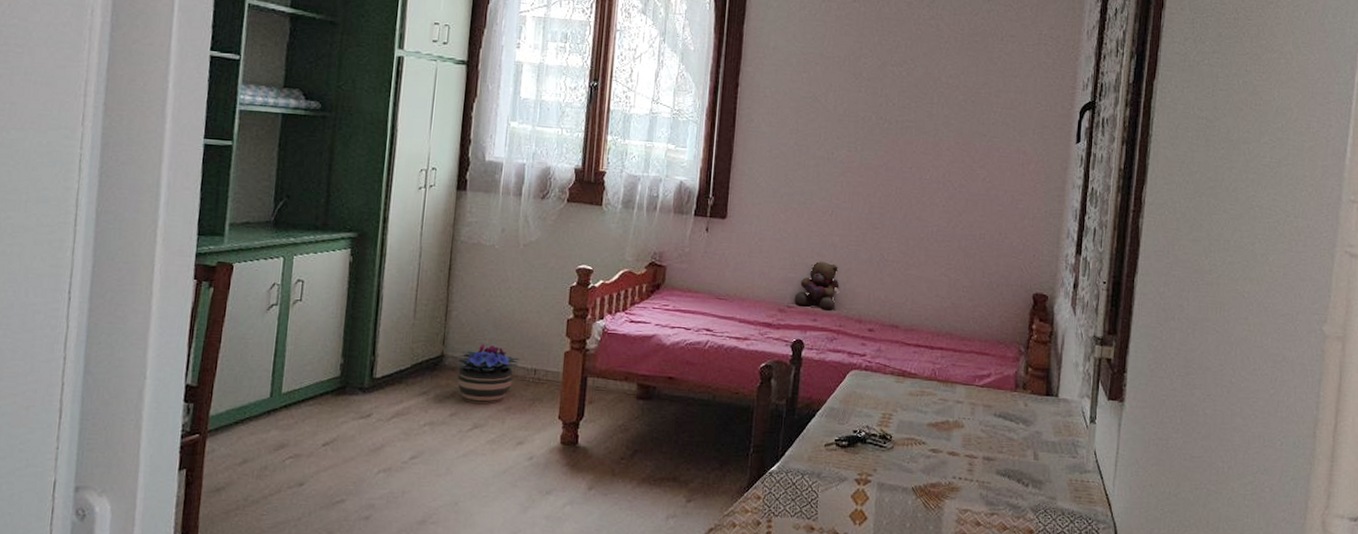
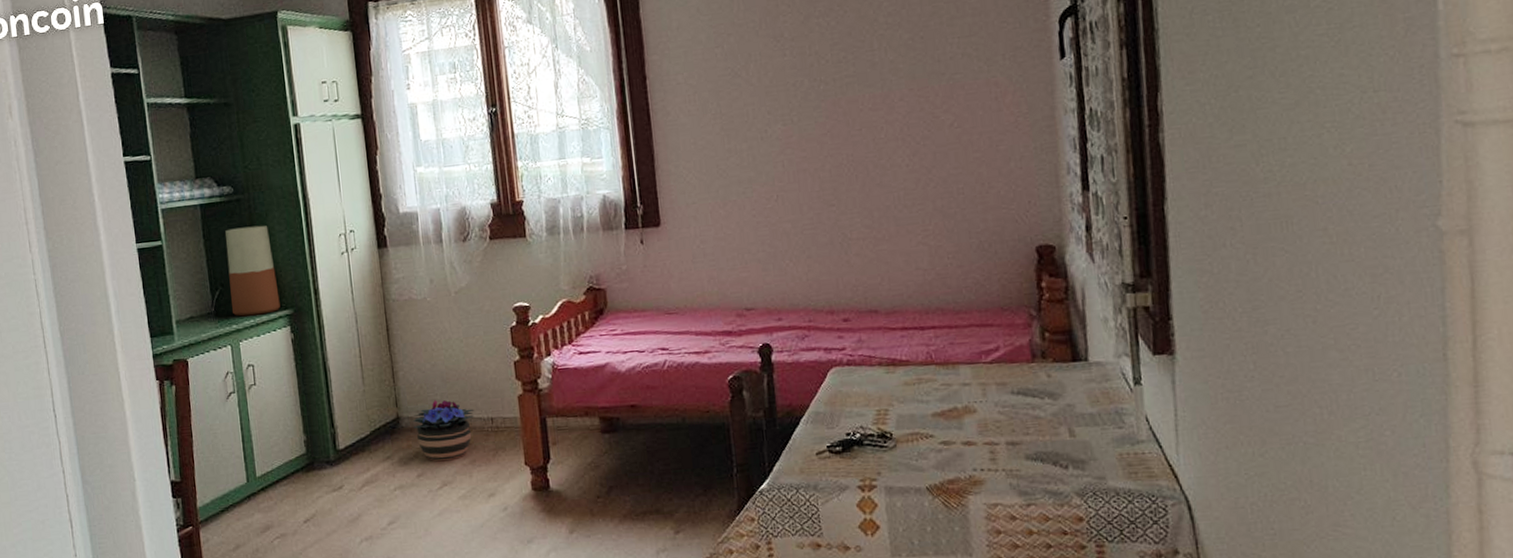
vase: none [292,143,350,233] -> present [225,225,281,317]
teddy bear: present [794,260,839,312] -> none [752,253,800,308]

